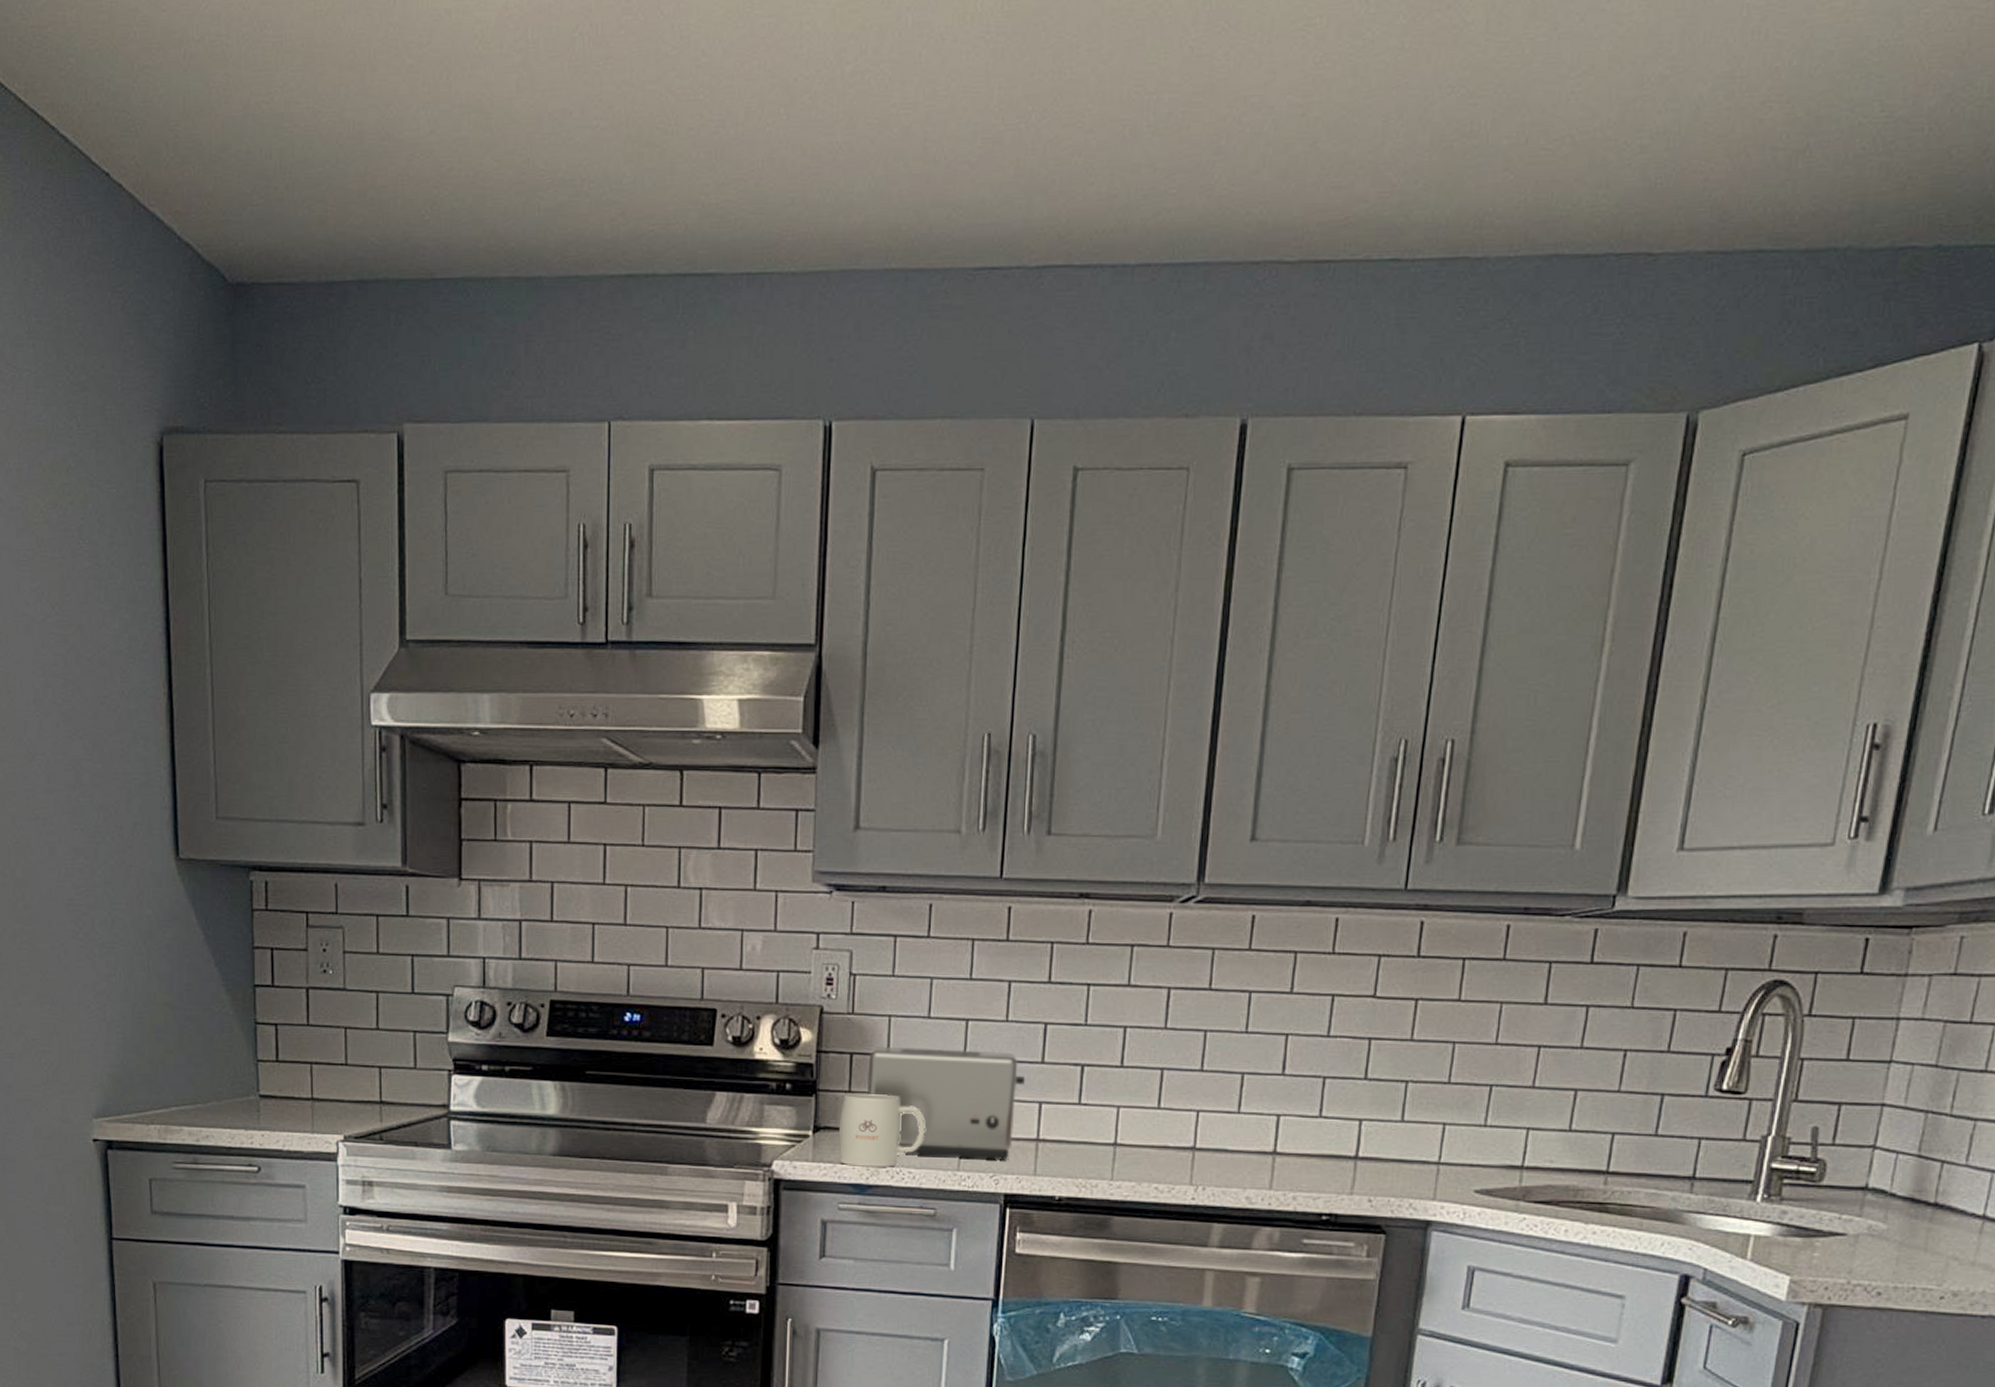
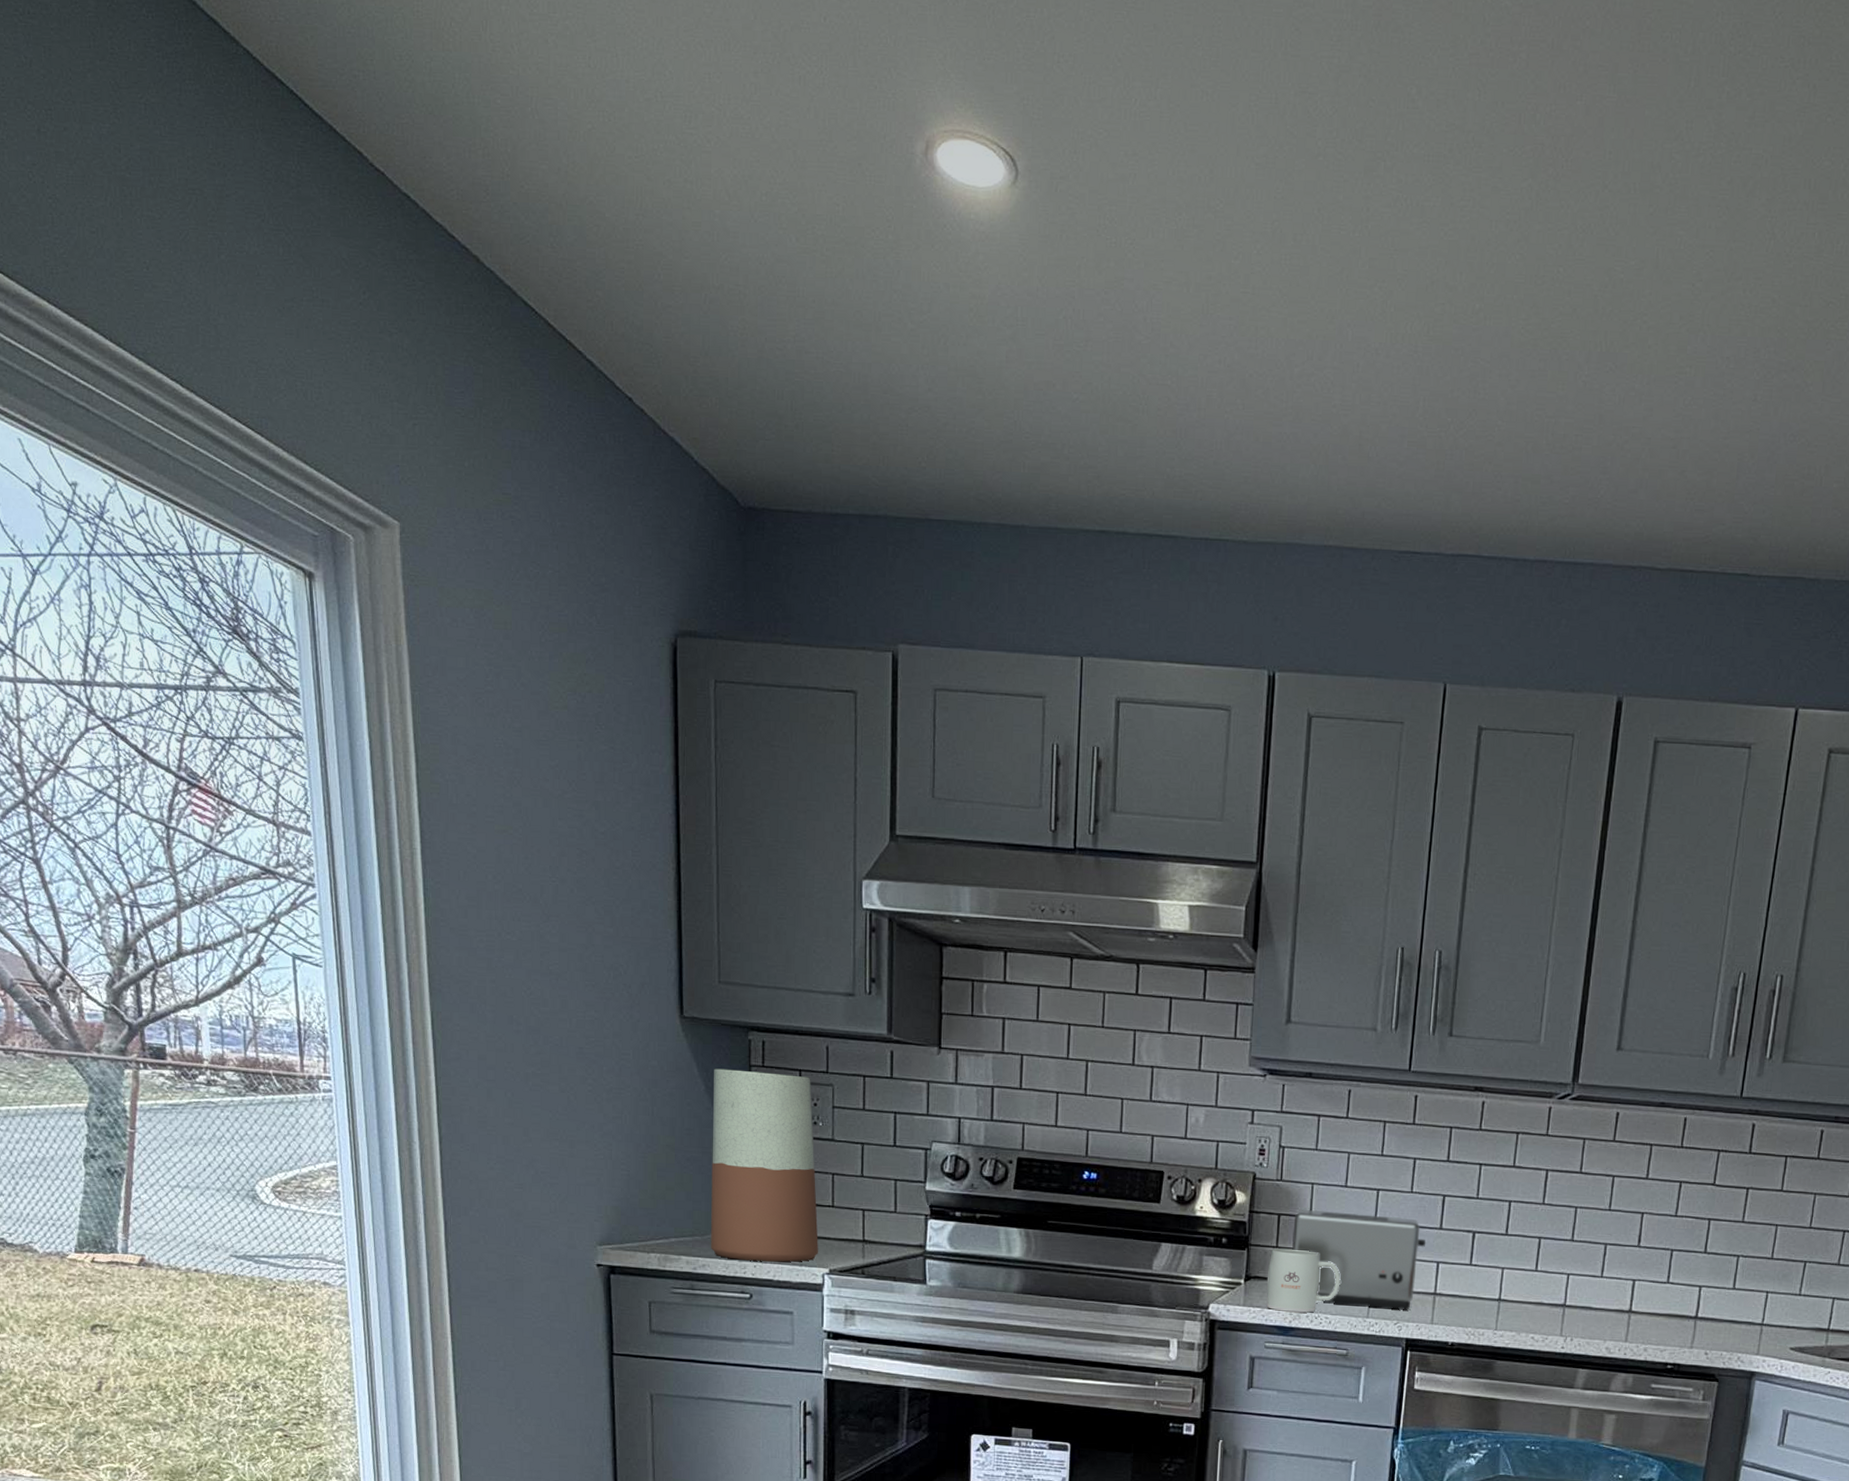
vase: none [212,915,331,1130] -> present [711,1068,818,1262]

